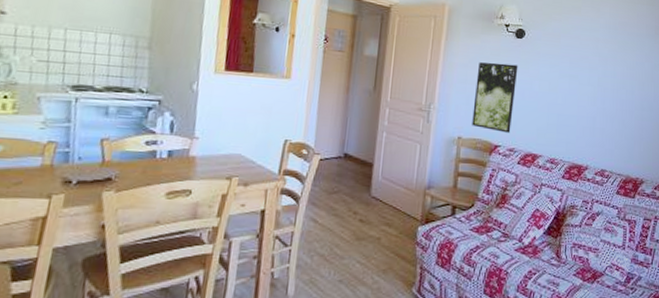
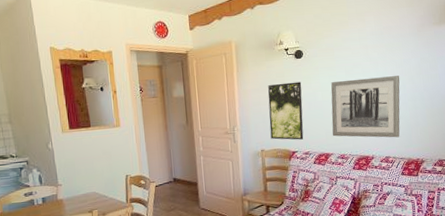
wall art: none [544,72,630,150] -> present [331,76,400,138]

